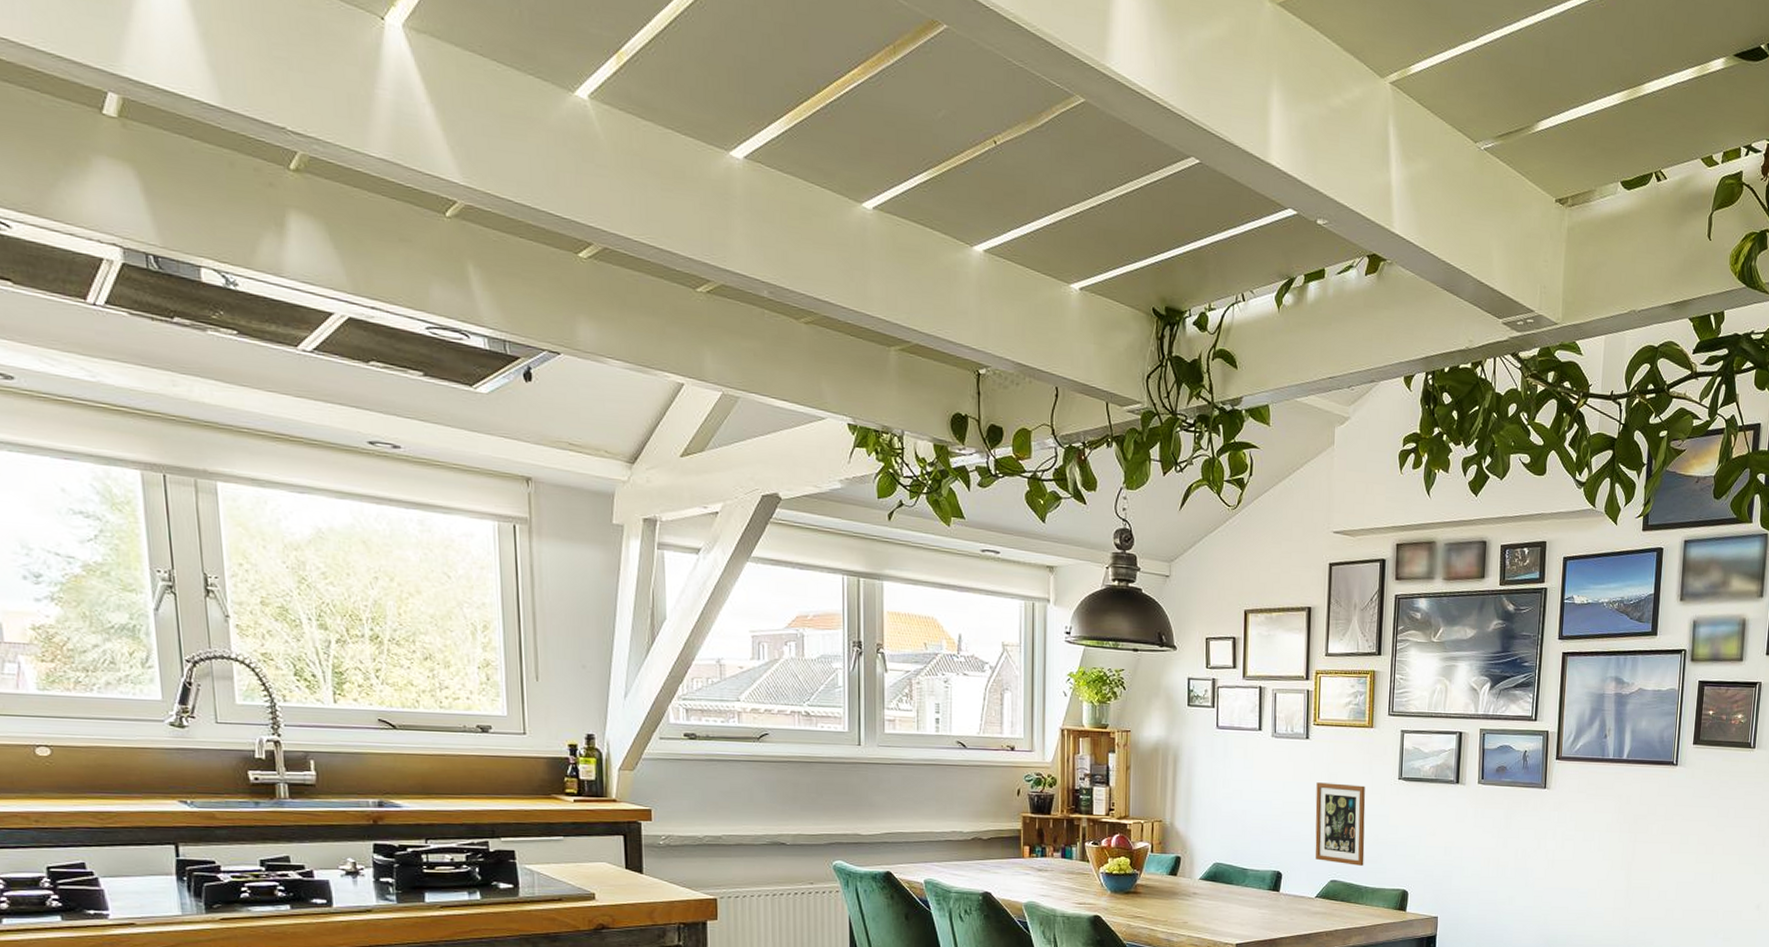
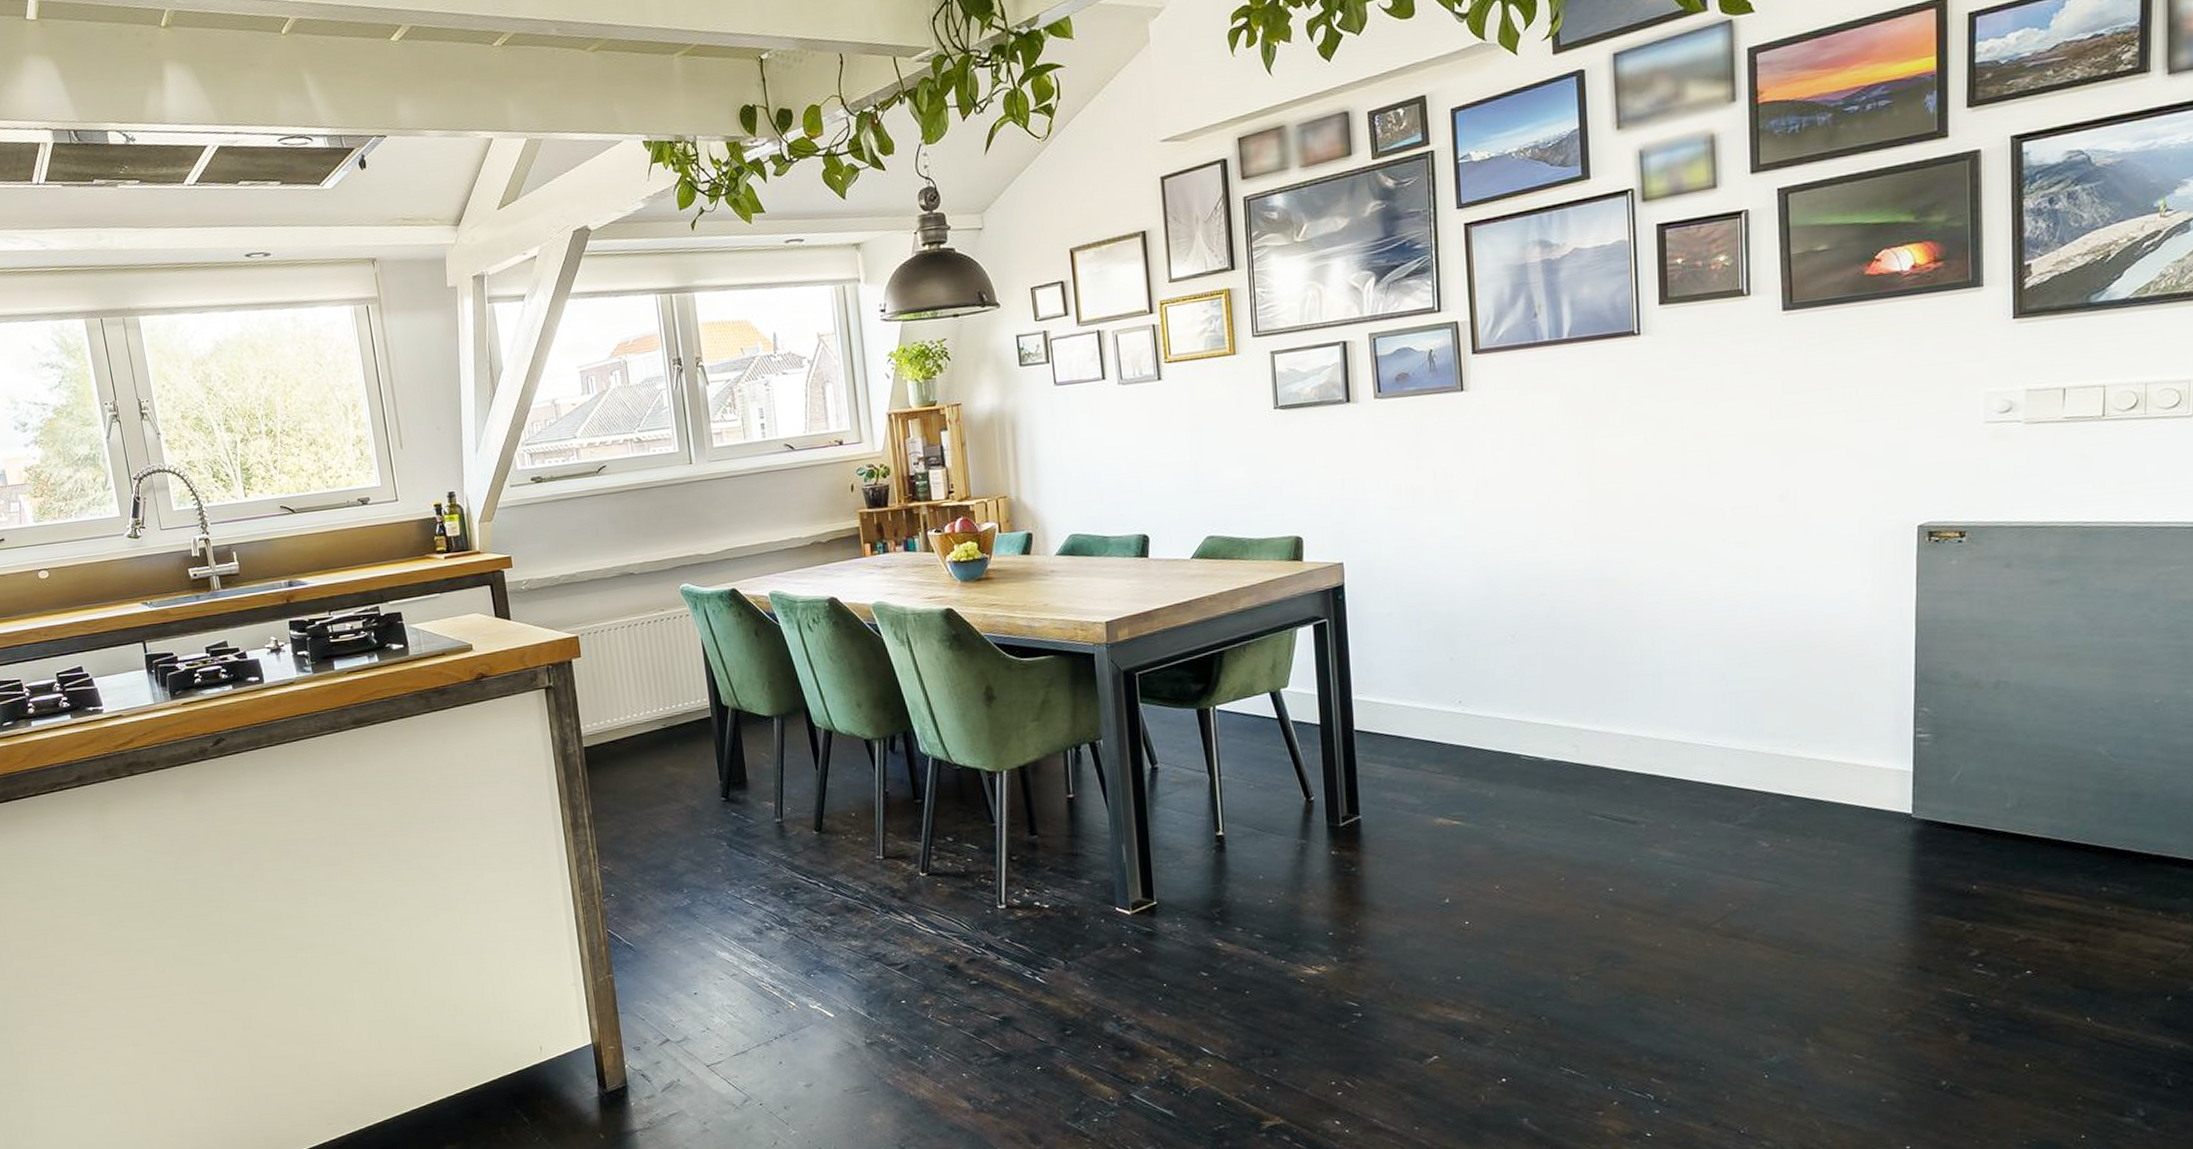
picture frame: present [1315,782,1366,866] -> none [1176,422,1245,516]

